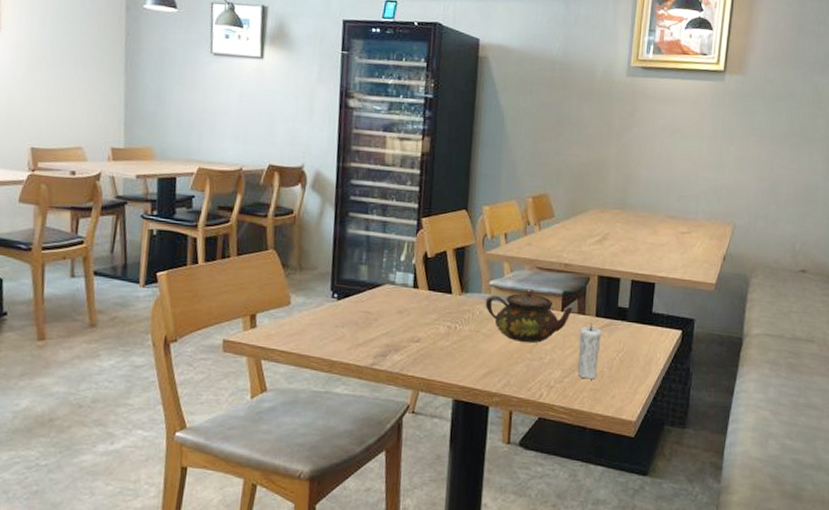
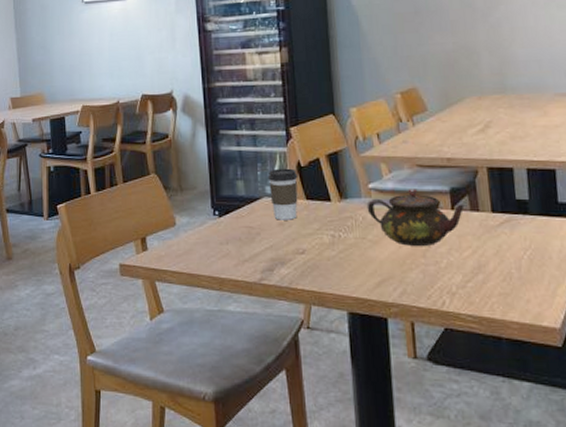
coffee cup: none [392,257,423,309] -> present [267,168,298,220]
candle: present [577,323,602,380] -> none [476,219,504,283]

